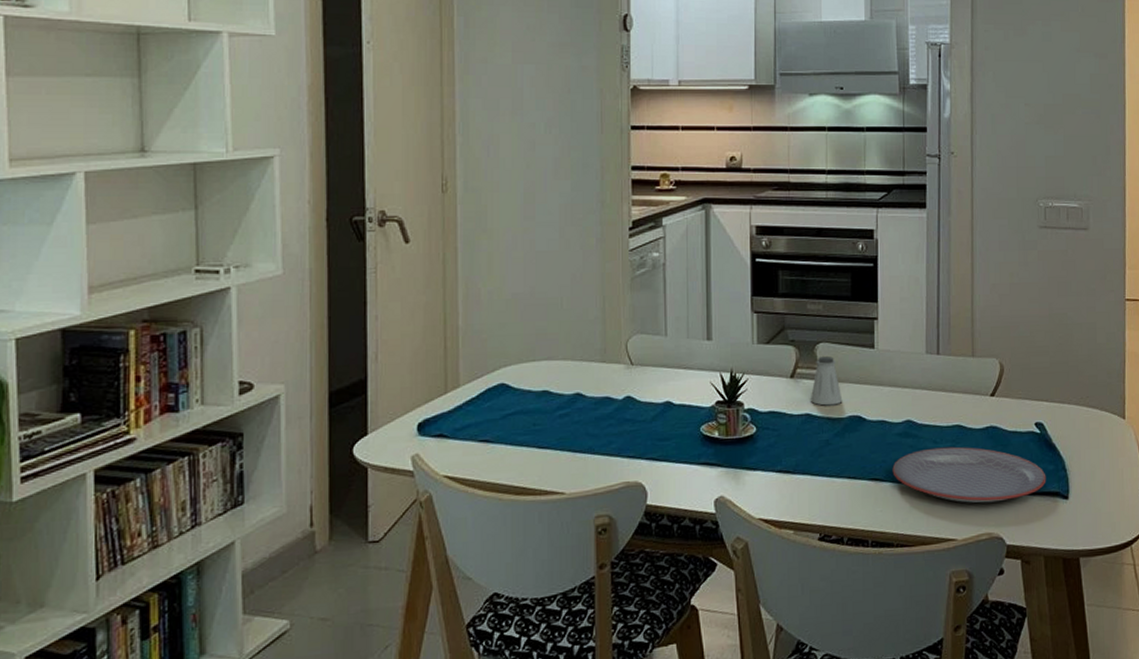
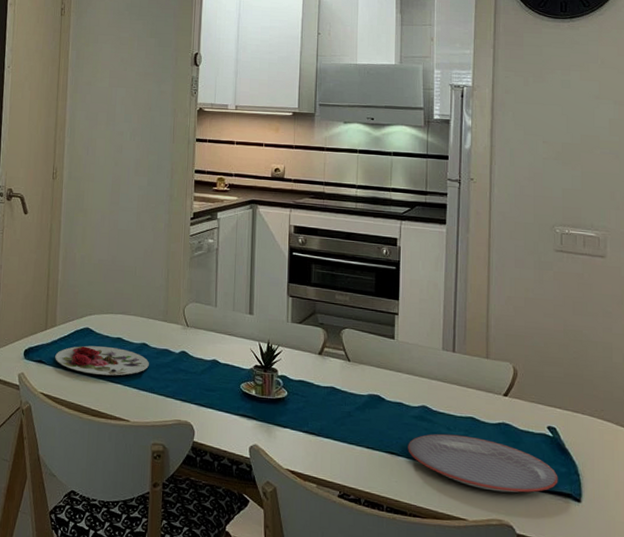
plate: none [461,404,586,442] -> present [55,345,149,376]
saltshaker: present [810,355,843,406] -> none [335,339,364,383]

